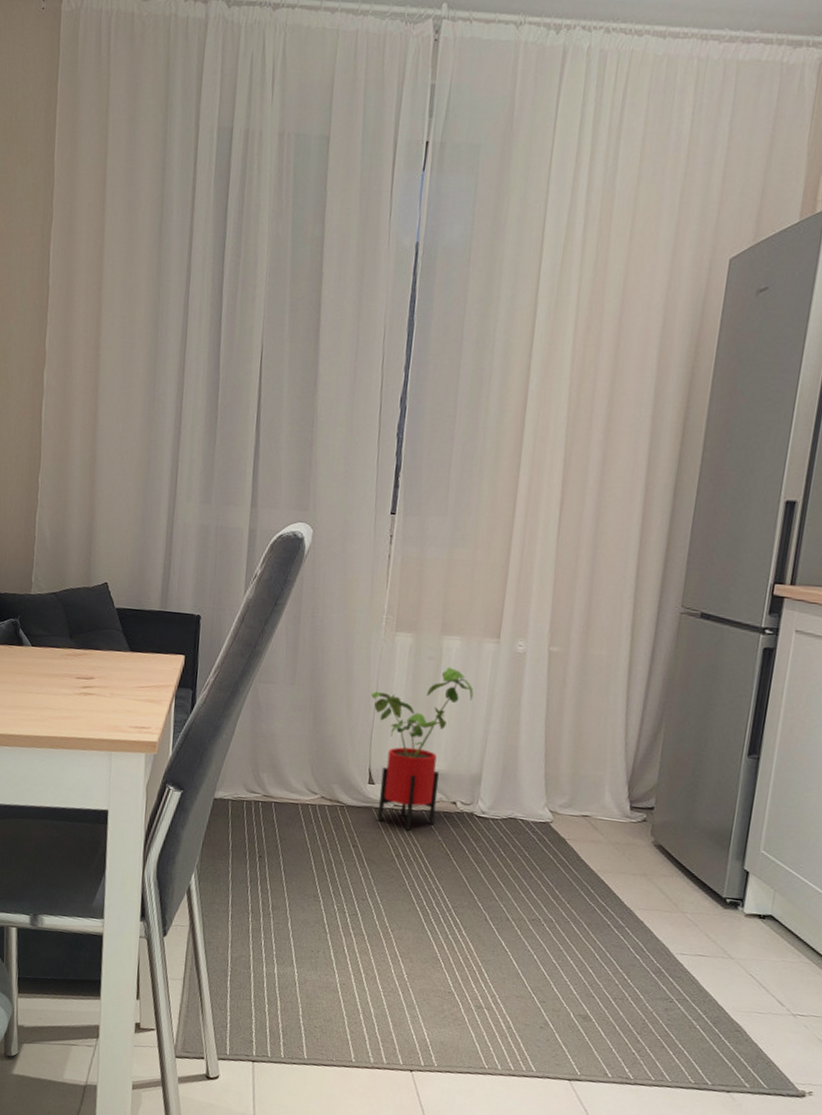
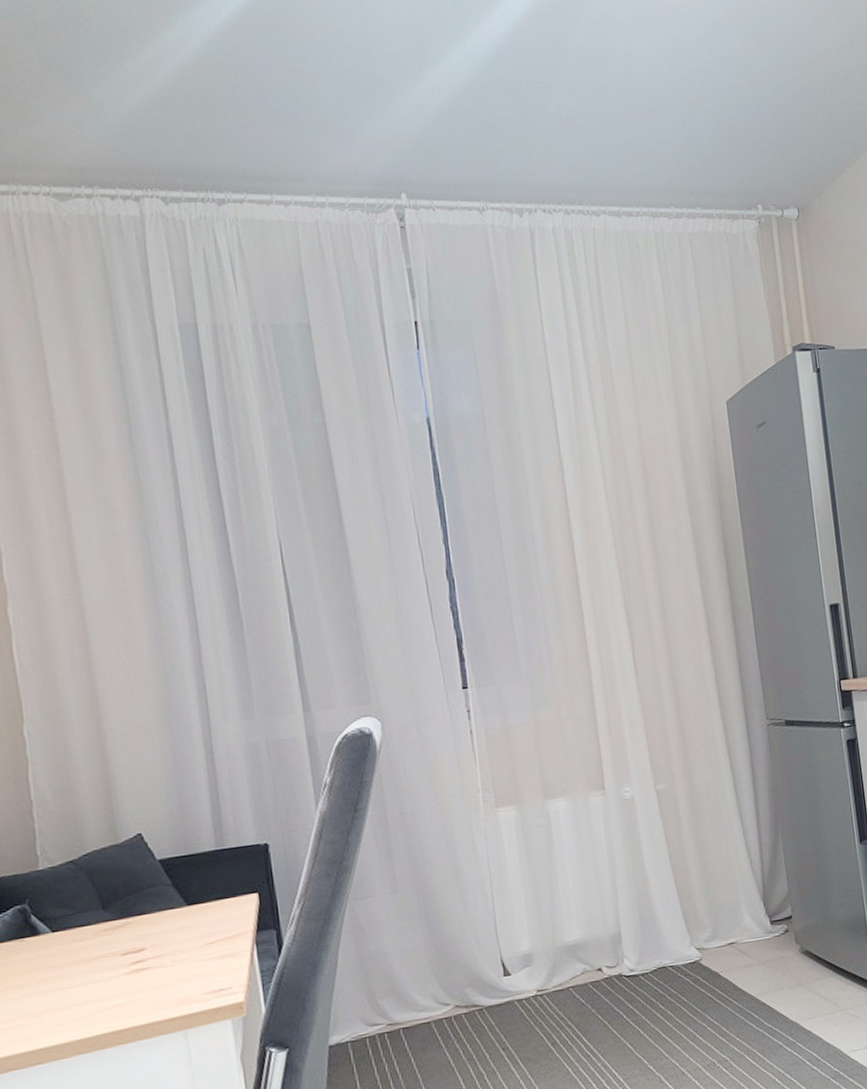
house plant: present [370,666,474,830] -> none [484,830,593,1014]

